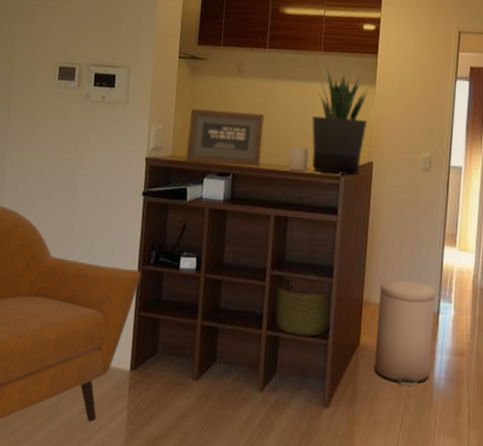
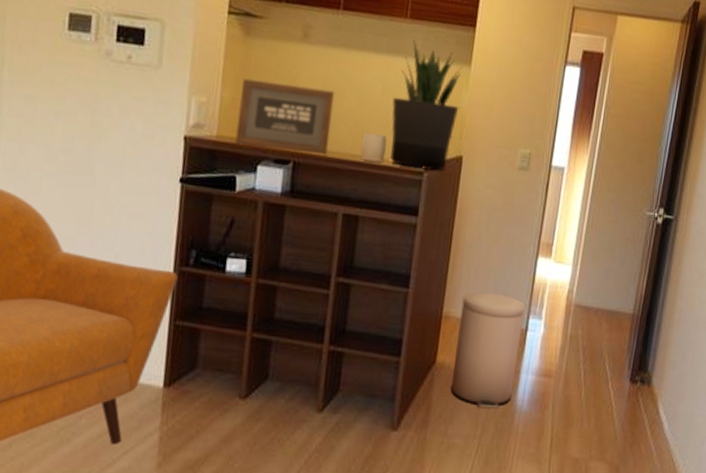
basket: present [275,278,335,336] -> none [340,286,411,353]

